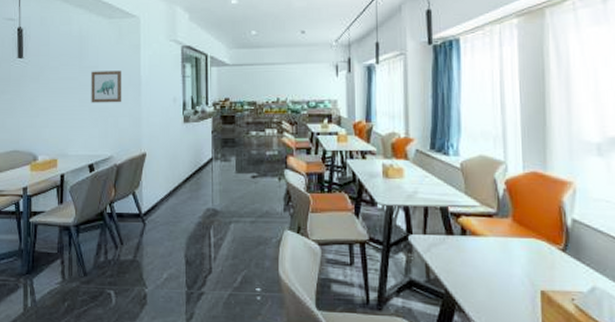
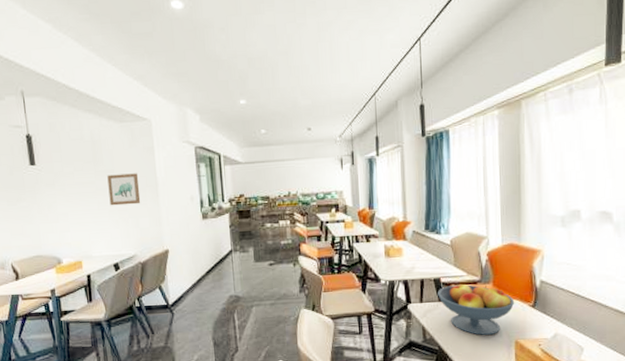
fruit bowl: none [445,215,540,281] -> present [438,284,515,335]

